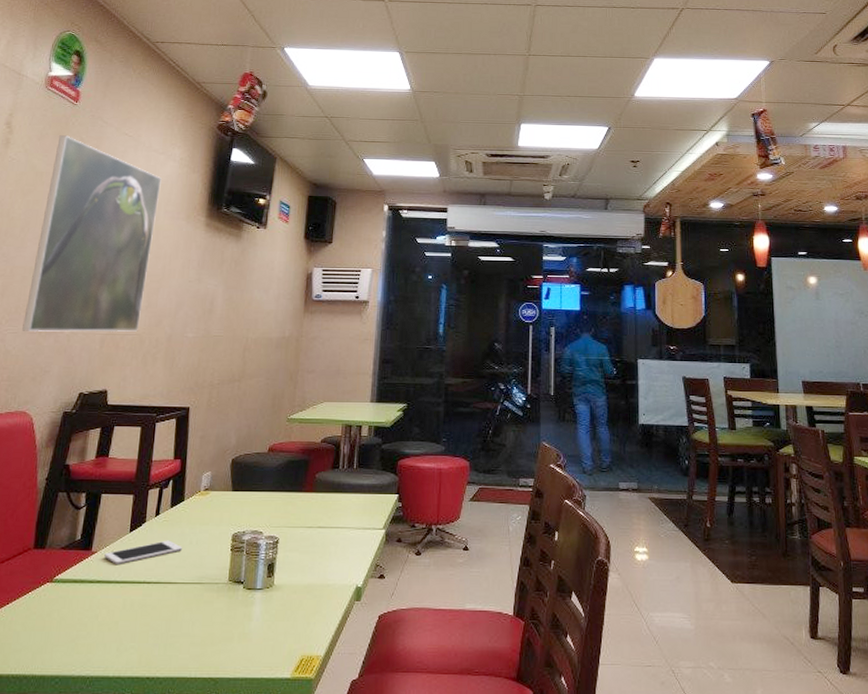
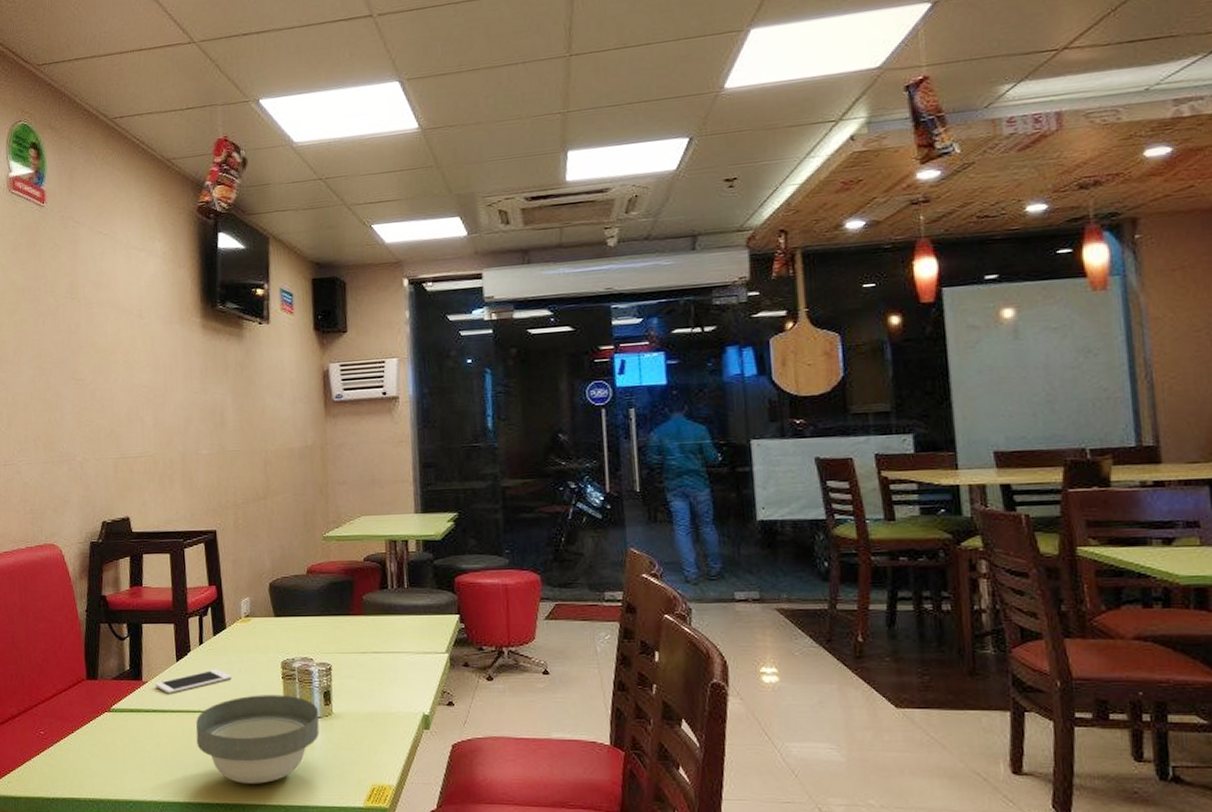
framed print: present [22,135,162,333] -> none [32,243,150,462]
bowl: none [136,566,261,656] -> present [195,695,320,784]

